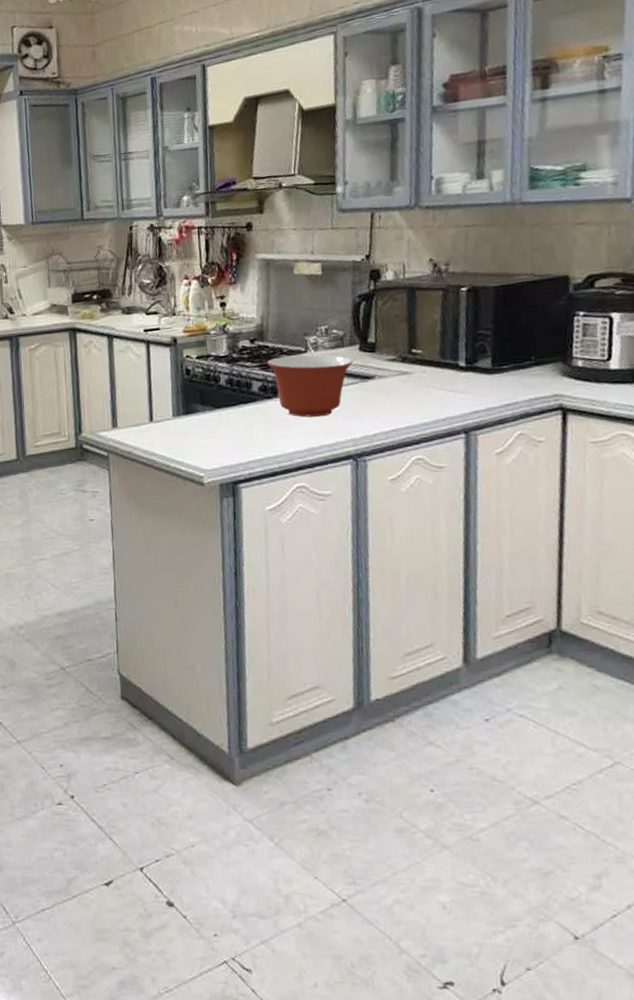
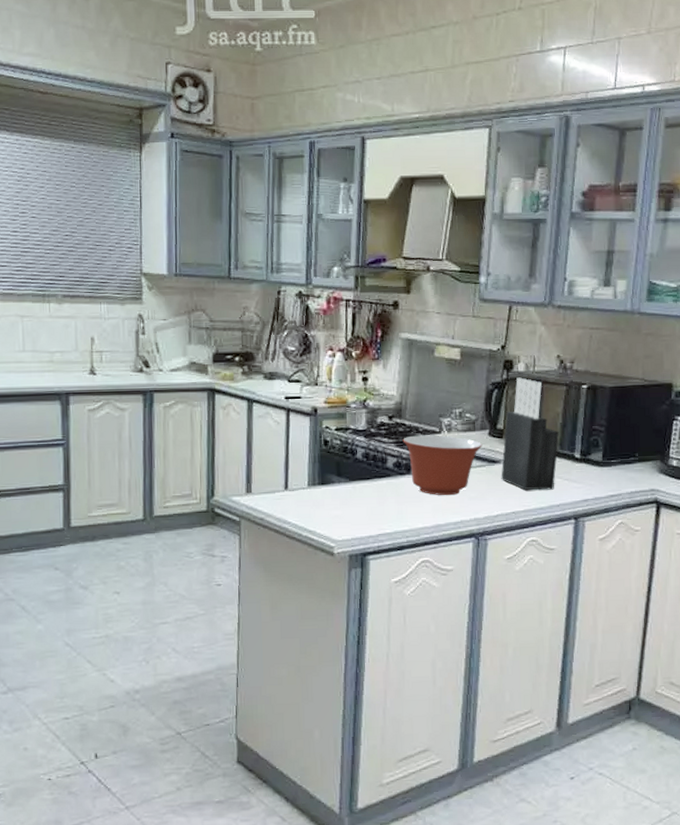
knife block: none [376,286,439,406] -> present [501,377,559,491]

